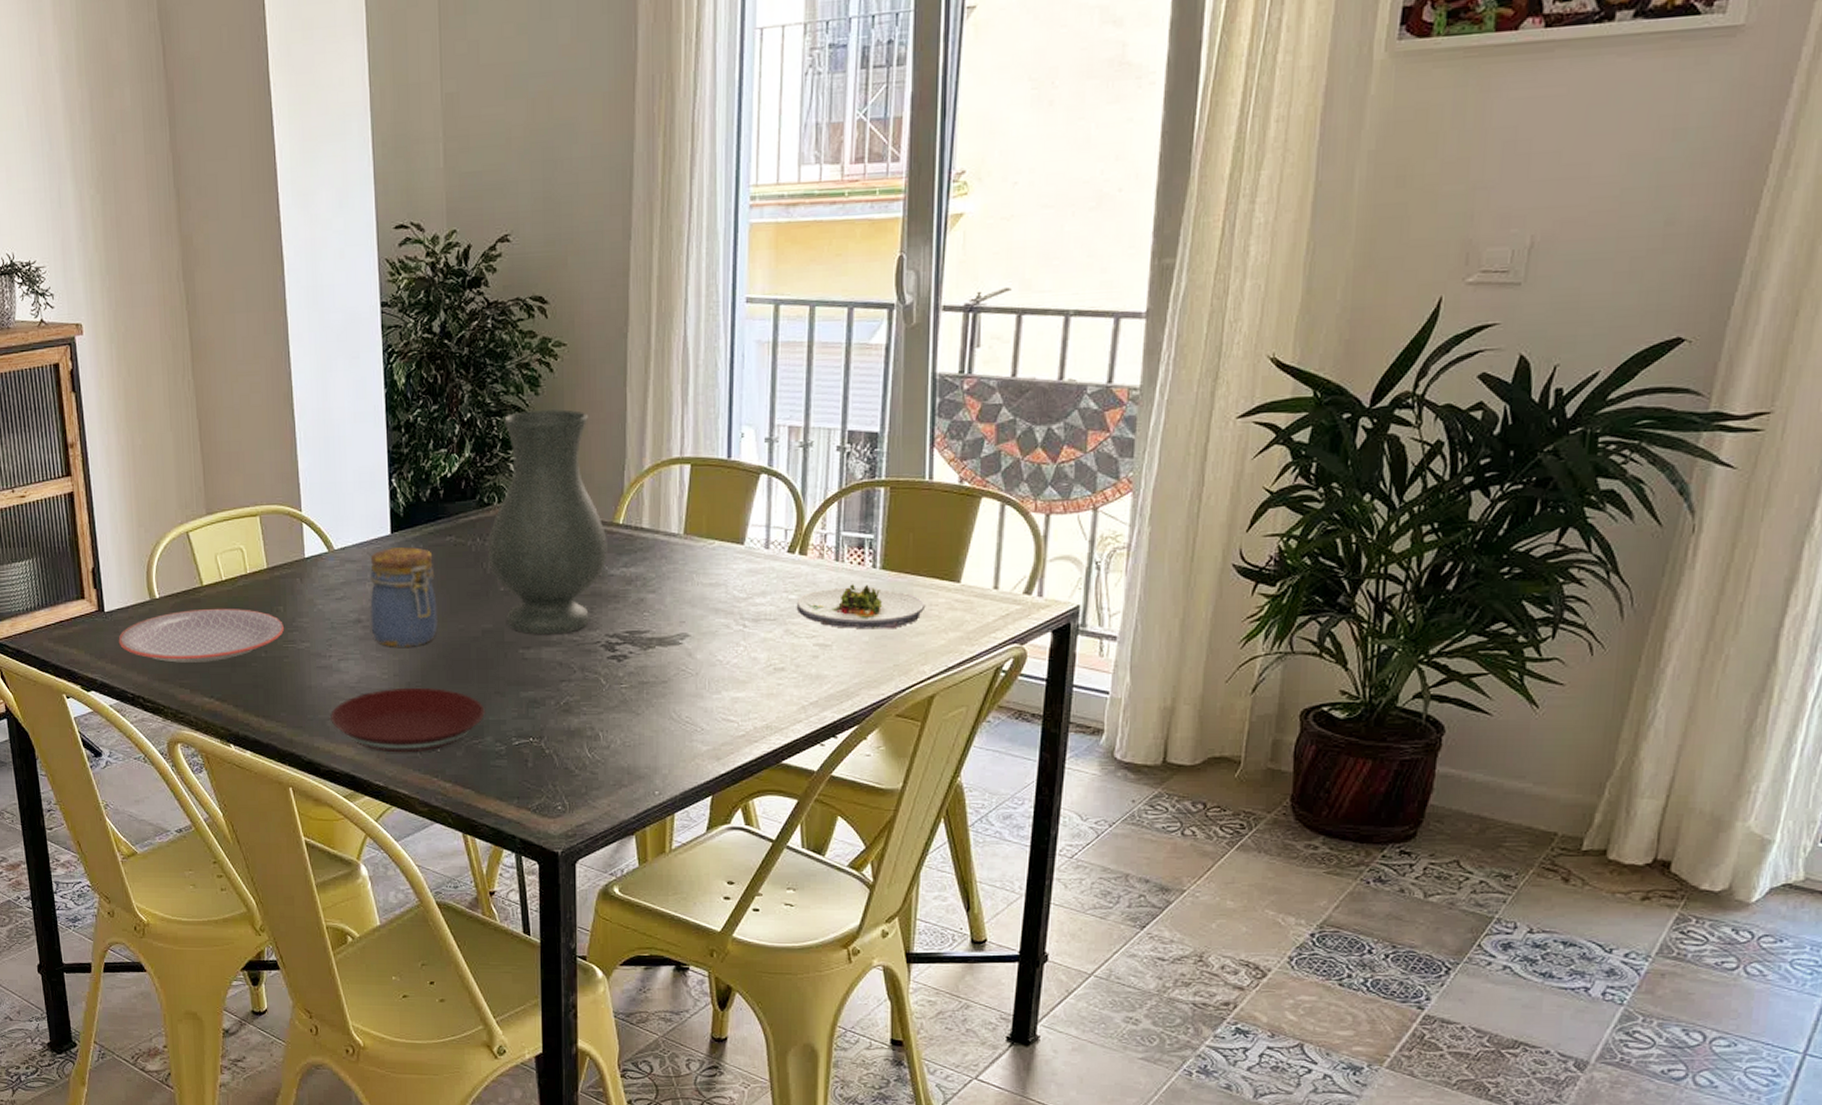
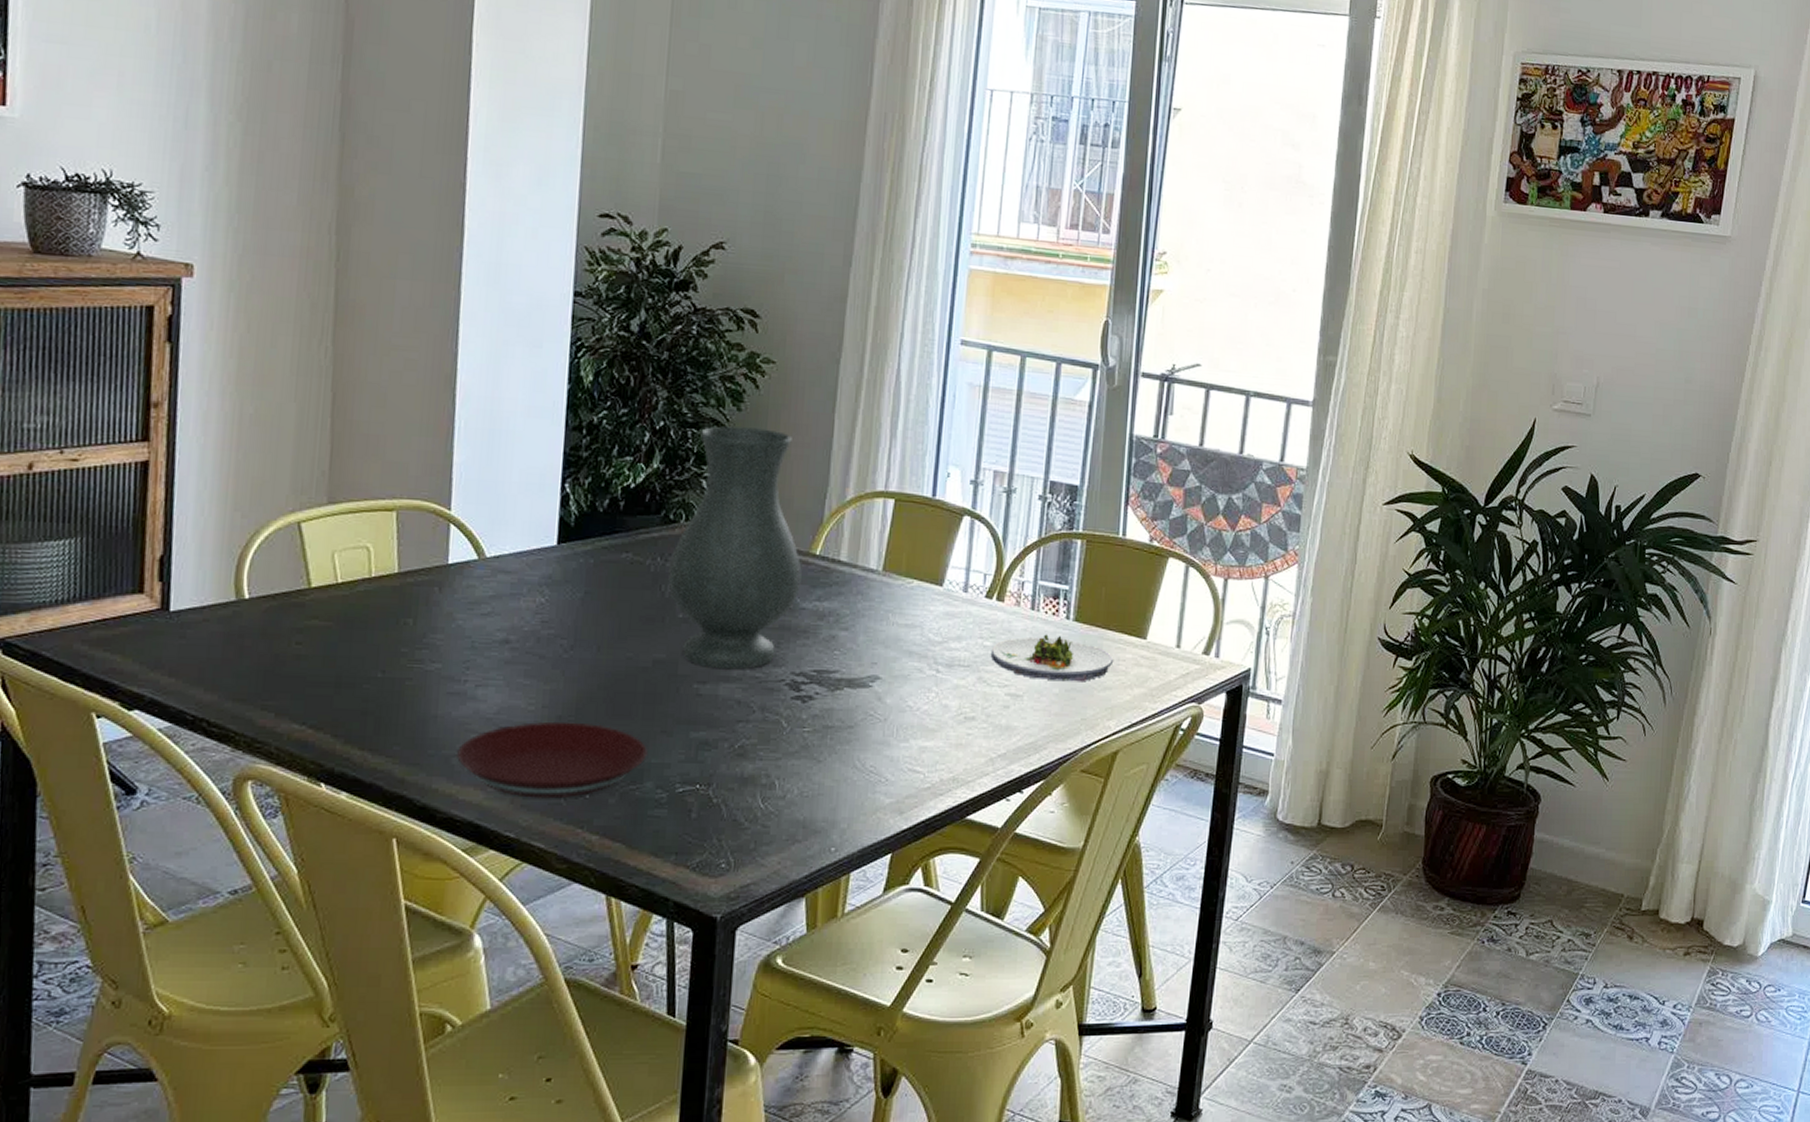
plate: present [118,608,284,663] -> none [183,615,411,681]
jar: present [370,547,438,647] -> none [521,560,604,675]

